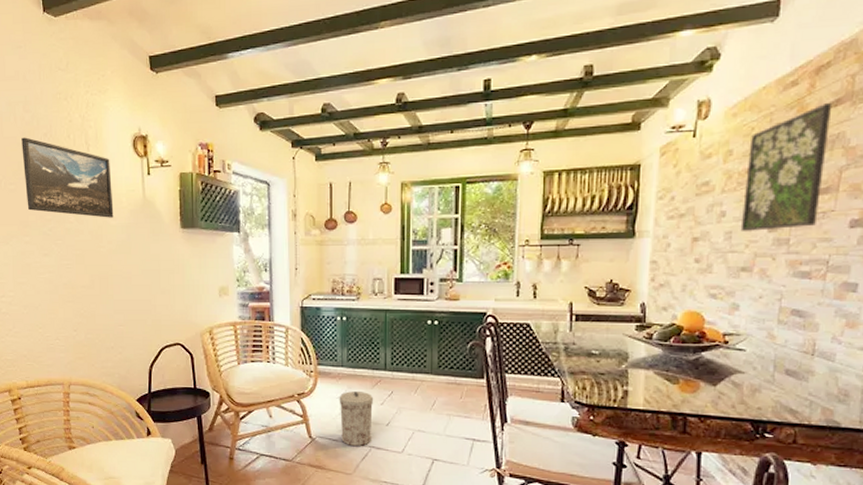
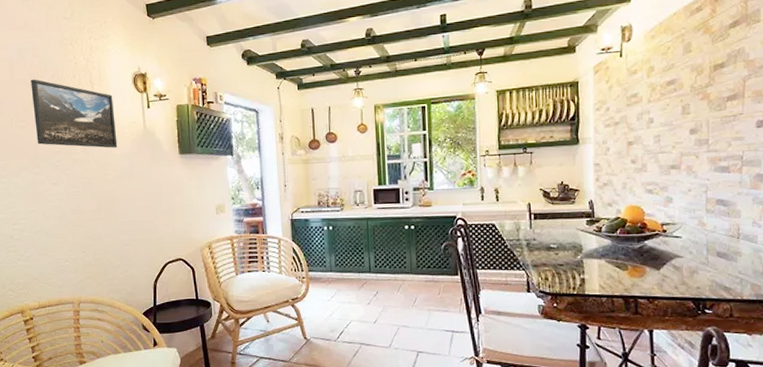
trash can: present [339,391,374,447] -> none [329,293,361,345]
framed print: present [740,102,833,231] -> none [667,24,732,134]

